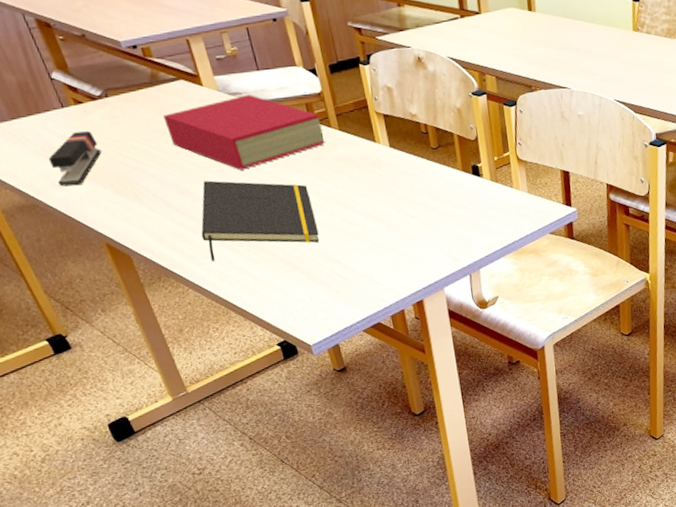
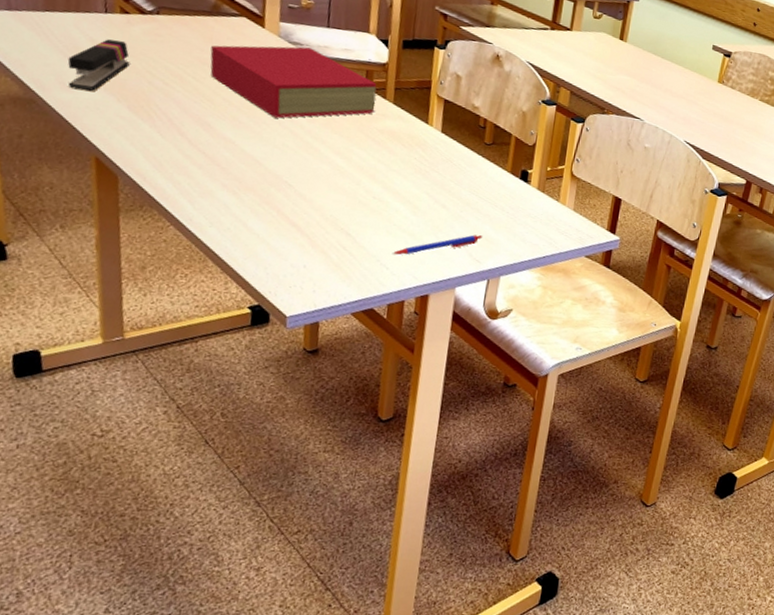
notepad: present [201,180,319,261] -> none [205,119,341,209]
pen: none [380,236,455,271] -> present [392,235,483,256]

